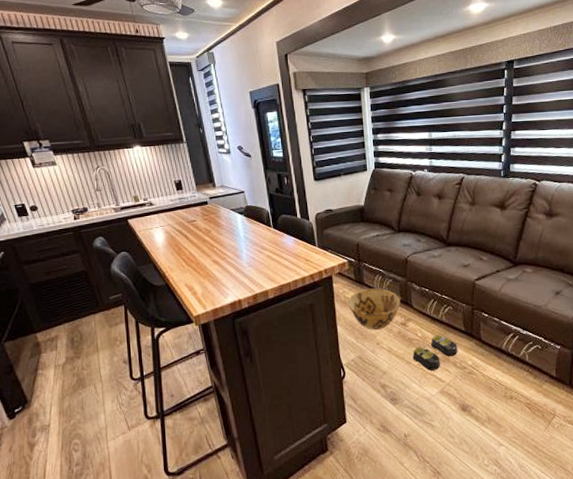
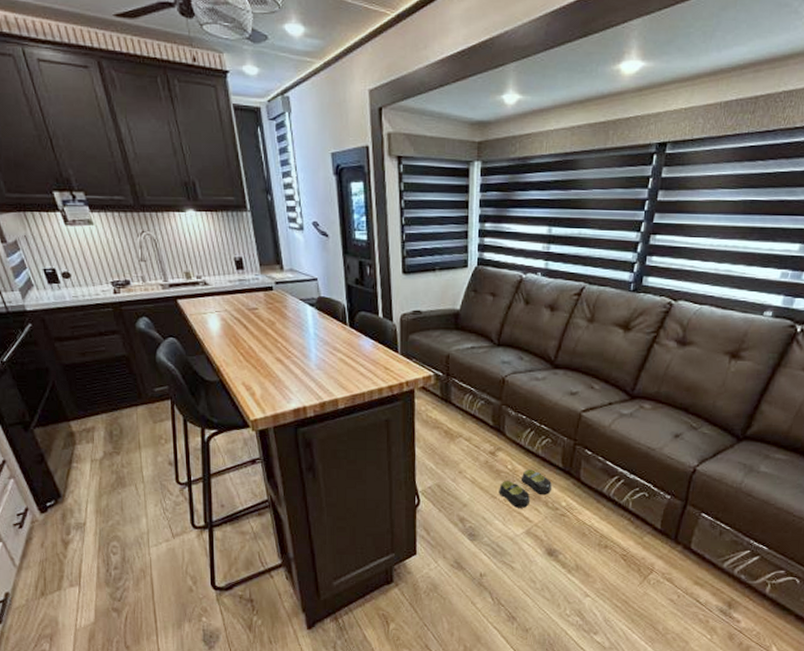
woven basket: present [349,288,401,331] -> none [431,409,492,457]

